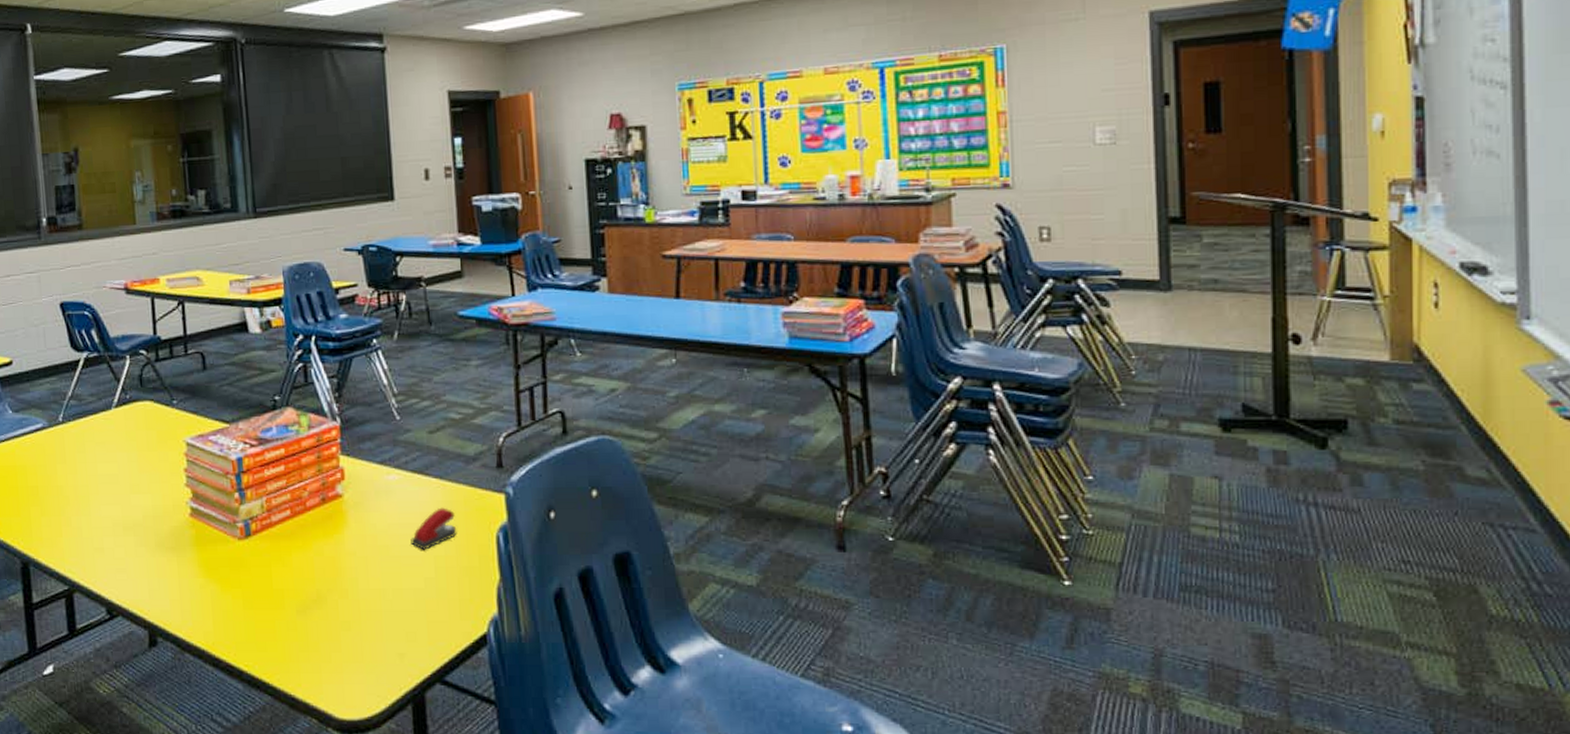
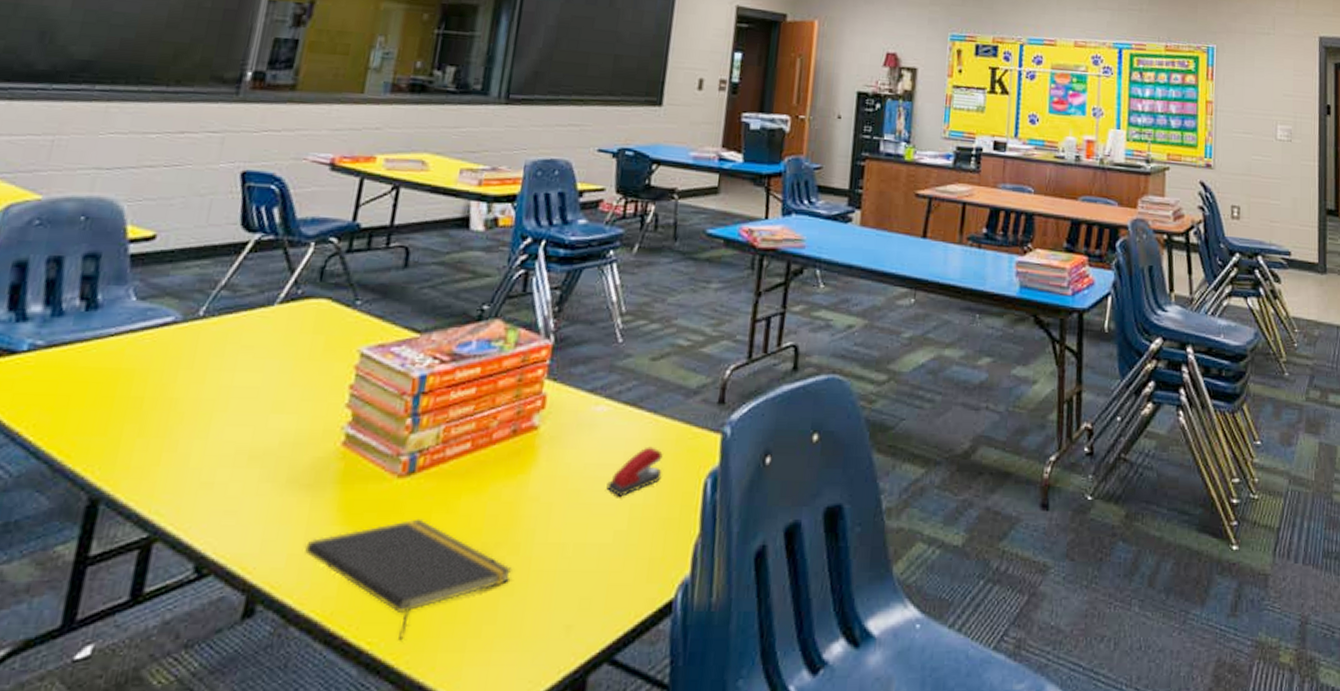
notepad: none [181,571,346,664] -> present [304,518,512,641]

